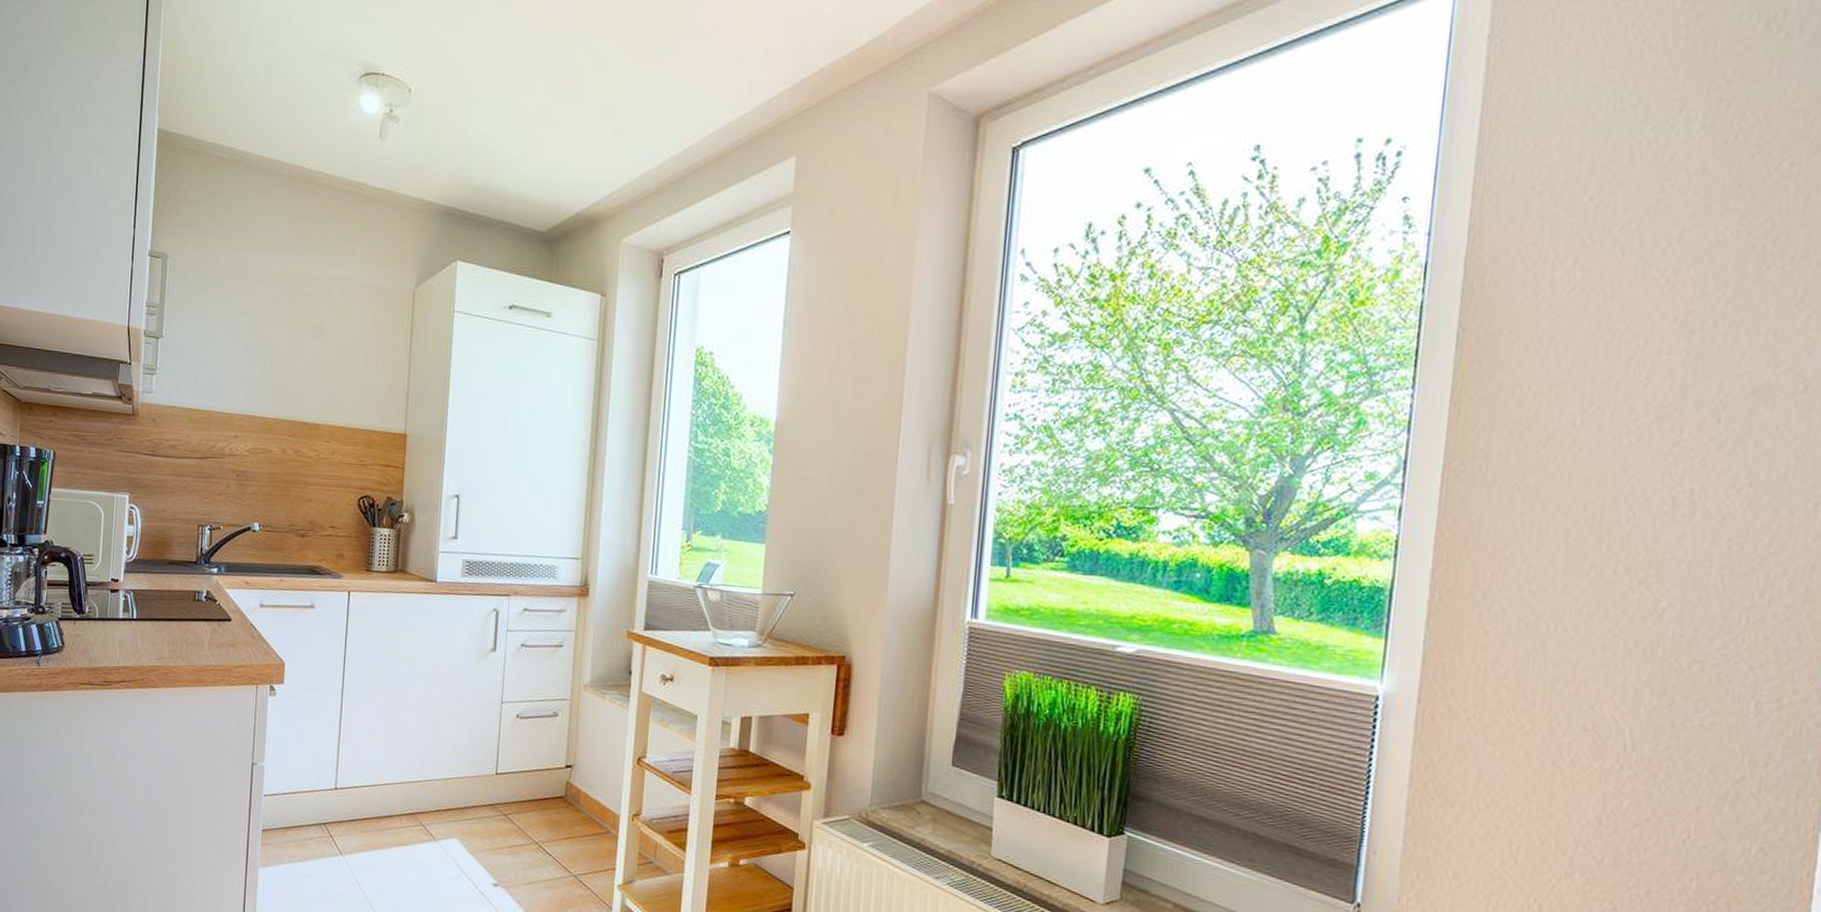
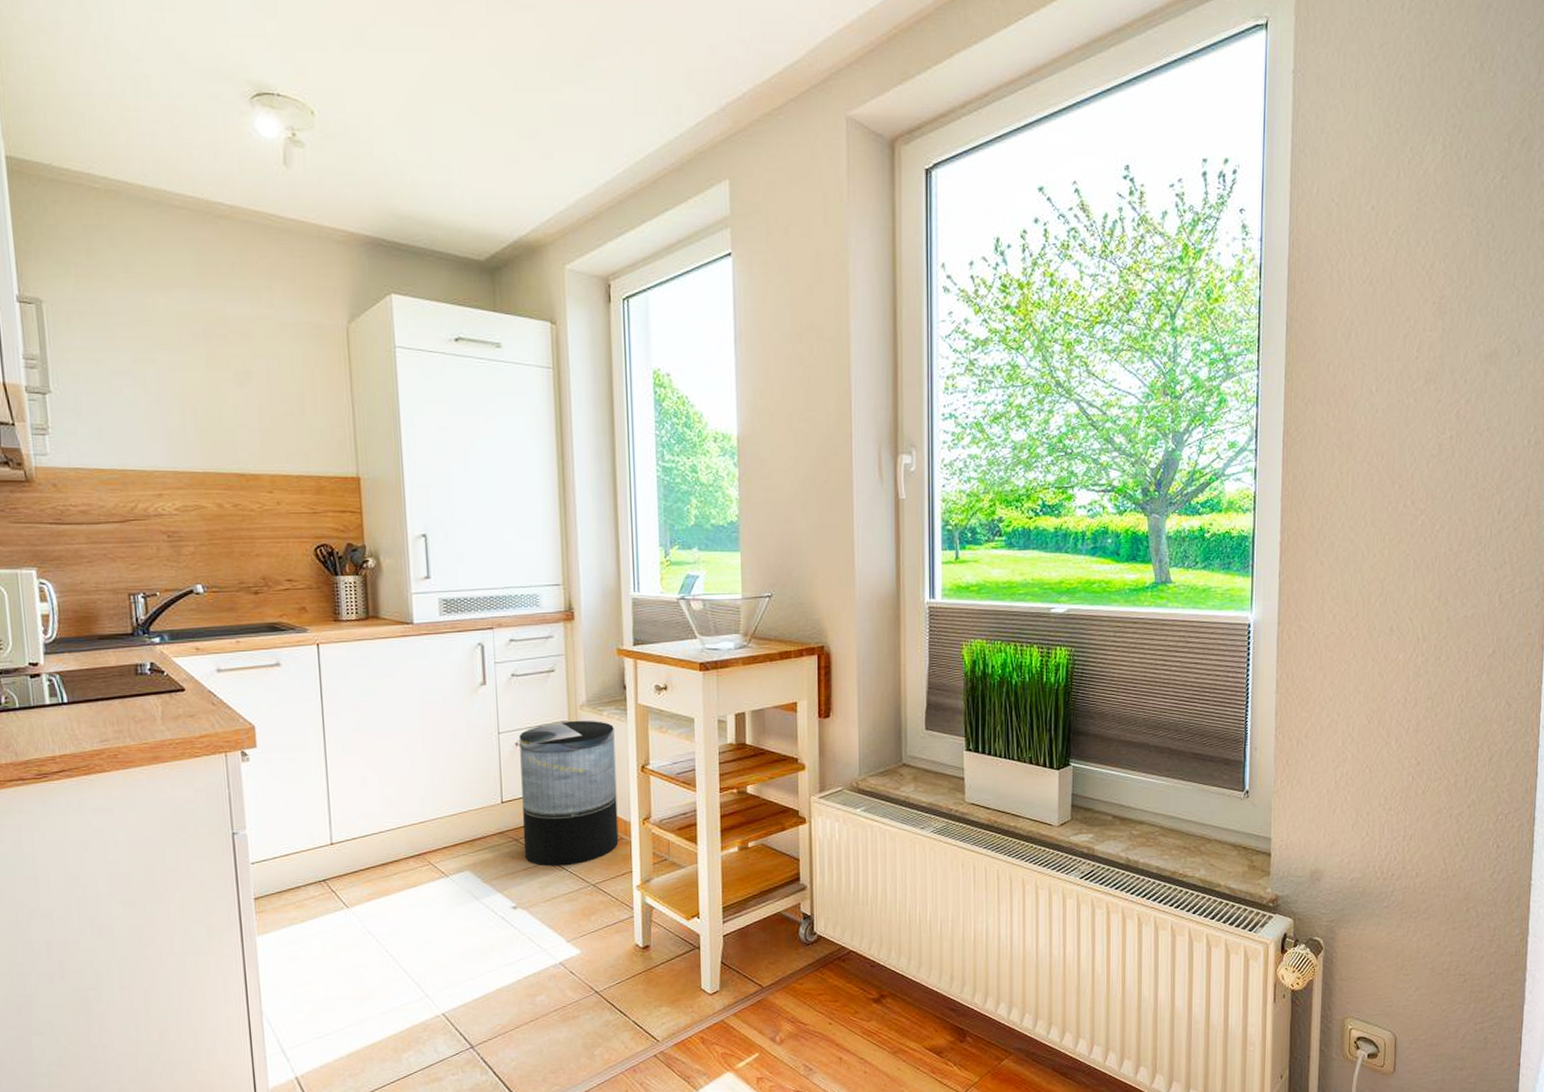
trash can: none [511,699,615,852] -> present [519,720,619,867]

